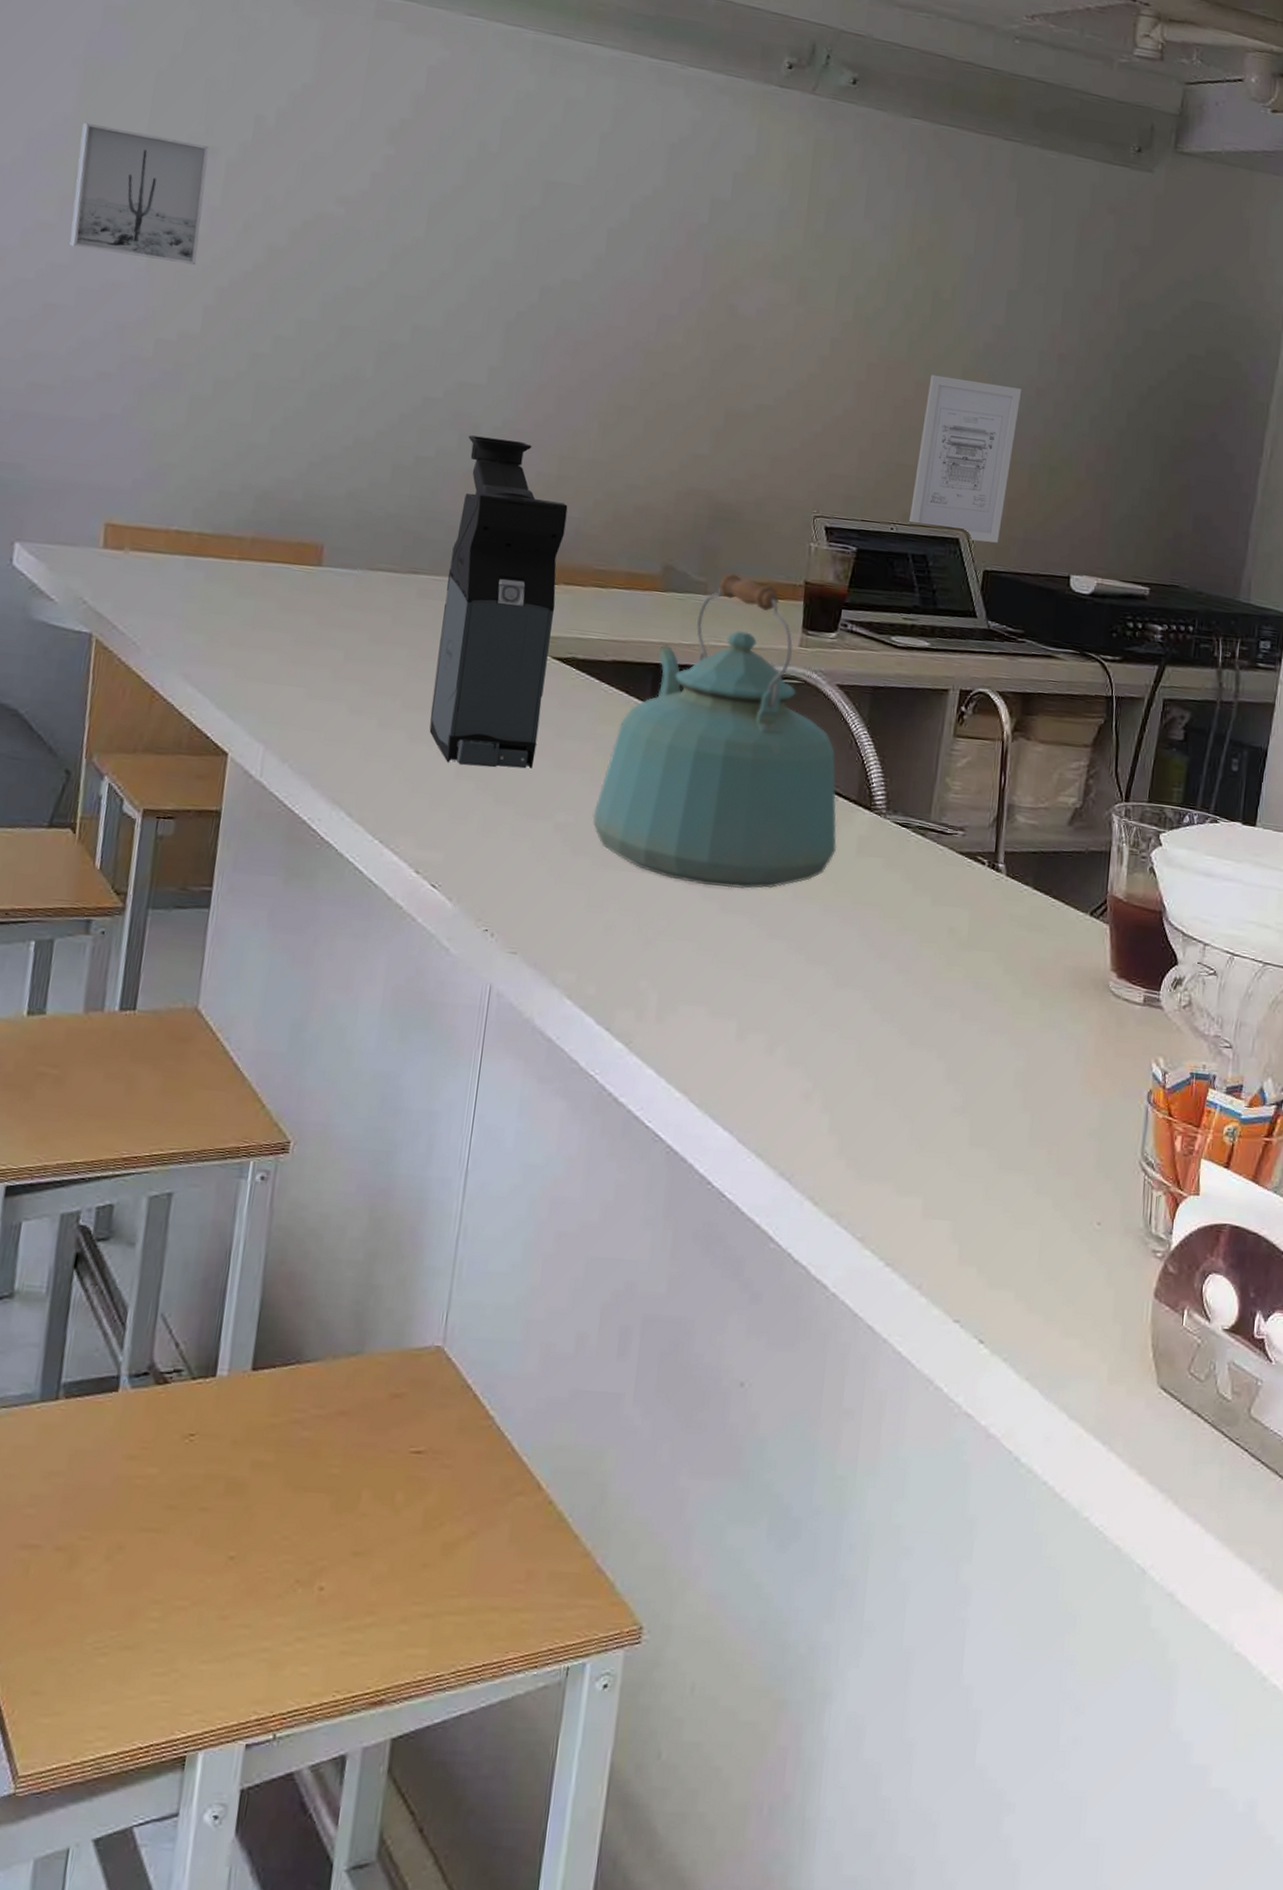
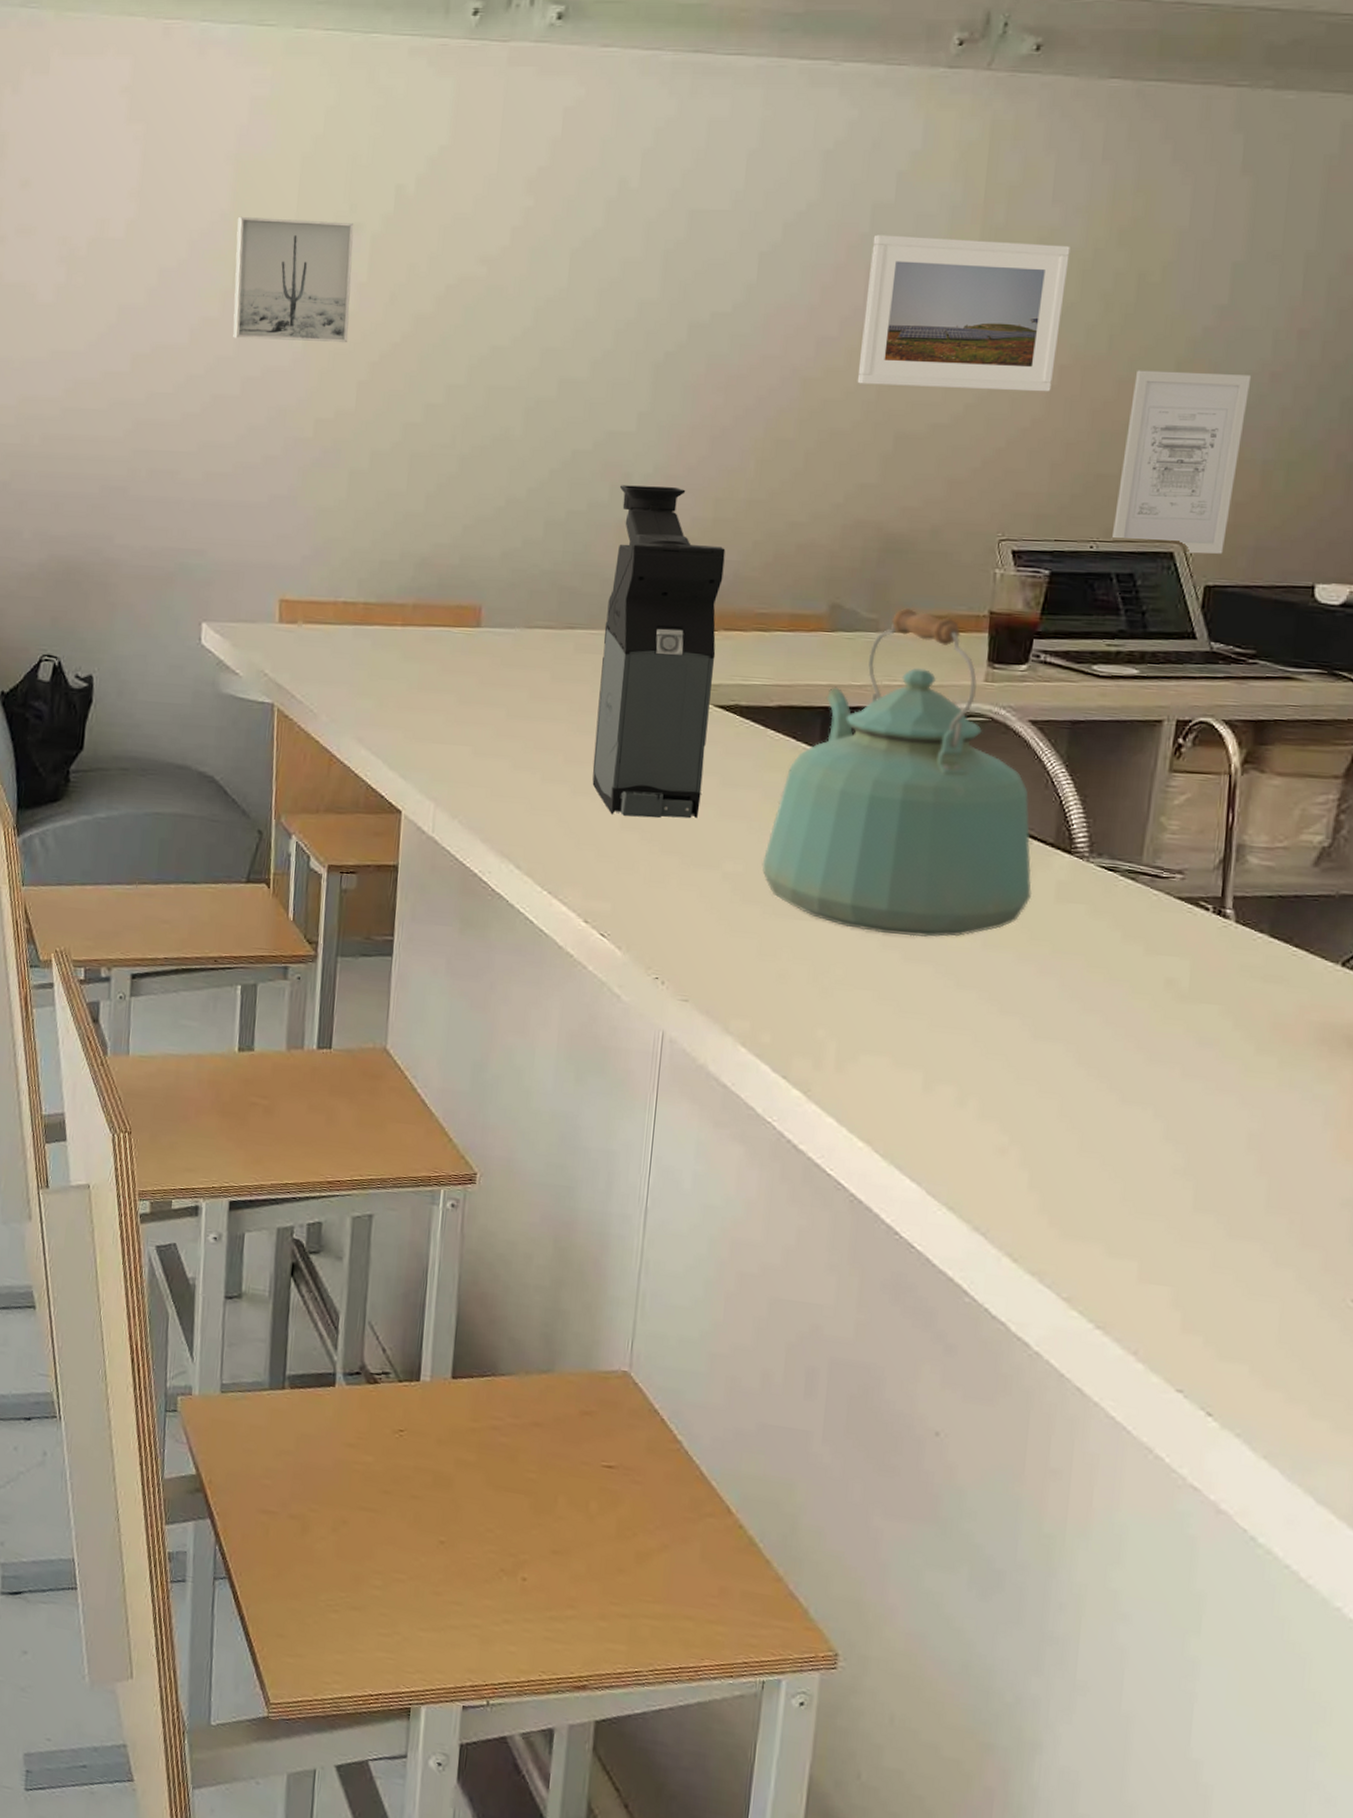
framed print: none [693,226,878,386] -> present [857,235,1070,392]

